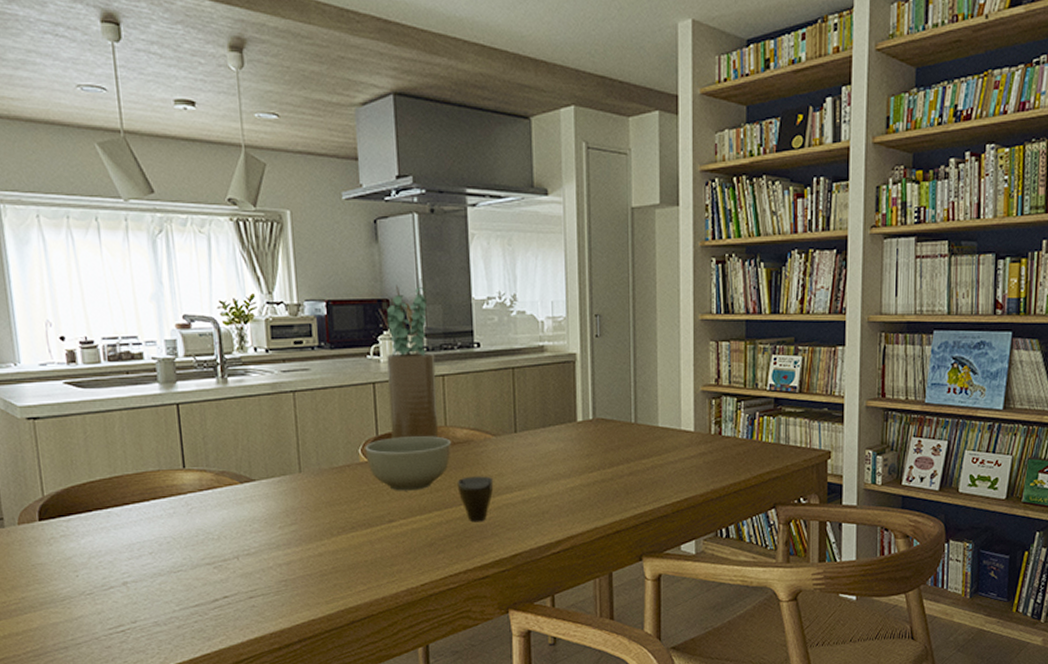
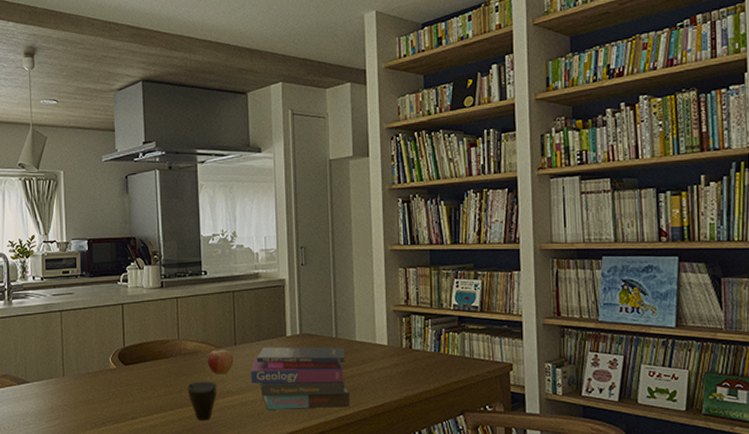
bowl: present [365,435,451,491] -> none [114,347,183,393]
vase: present [386,278,439,439] -> none [133,221,173,349]
fruit: none [481,436,514,467] -> present [207,348,234,374]
books: none [534,433,649,508] -> present [250,347,350,410]

